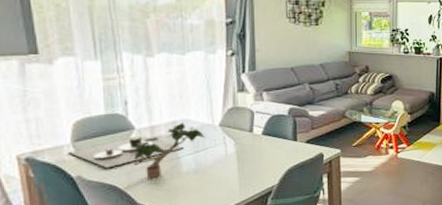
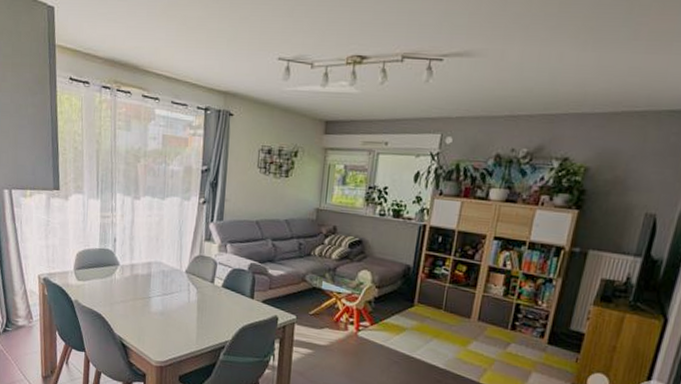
place setting: present [68,136,183,169] -> none [71,272,154,298]
potted plant: present [133,123,205,178] -> none [116,264,173,313]

